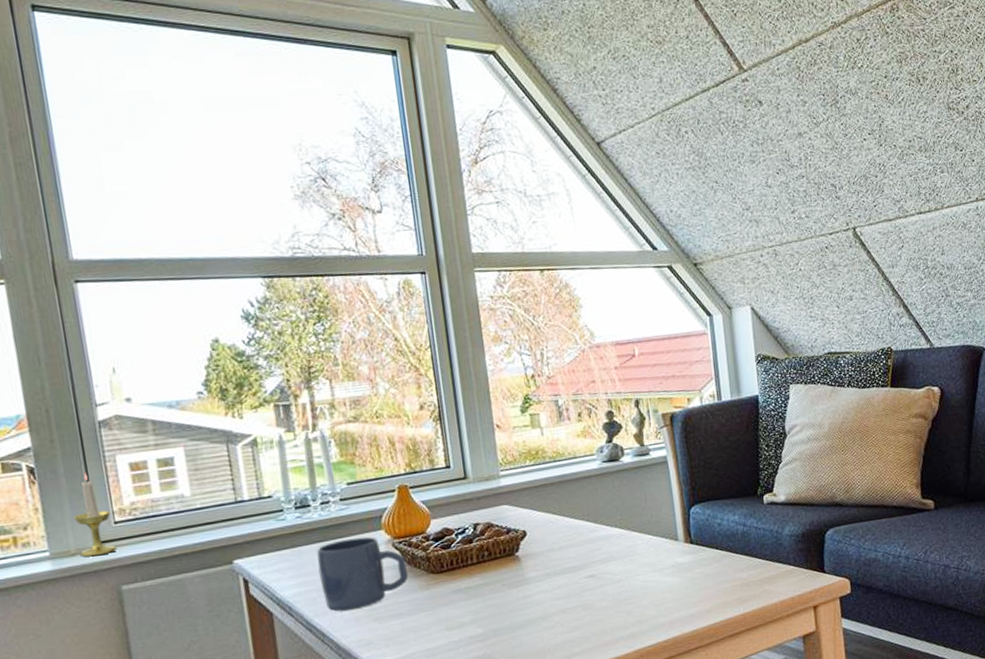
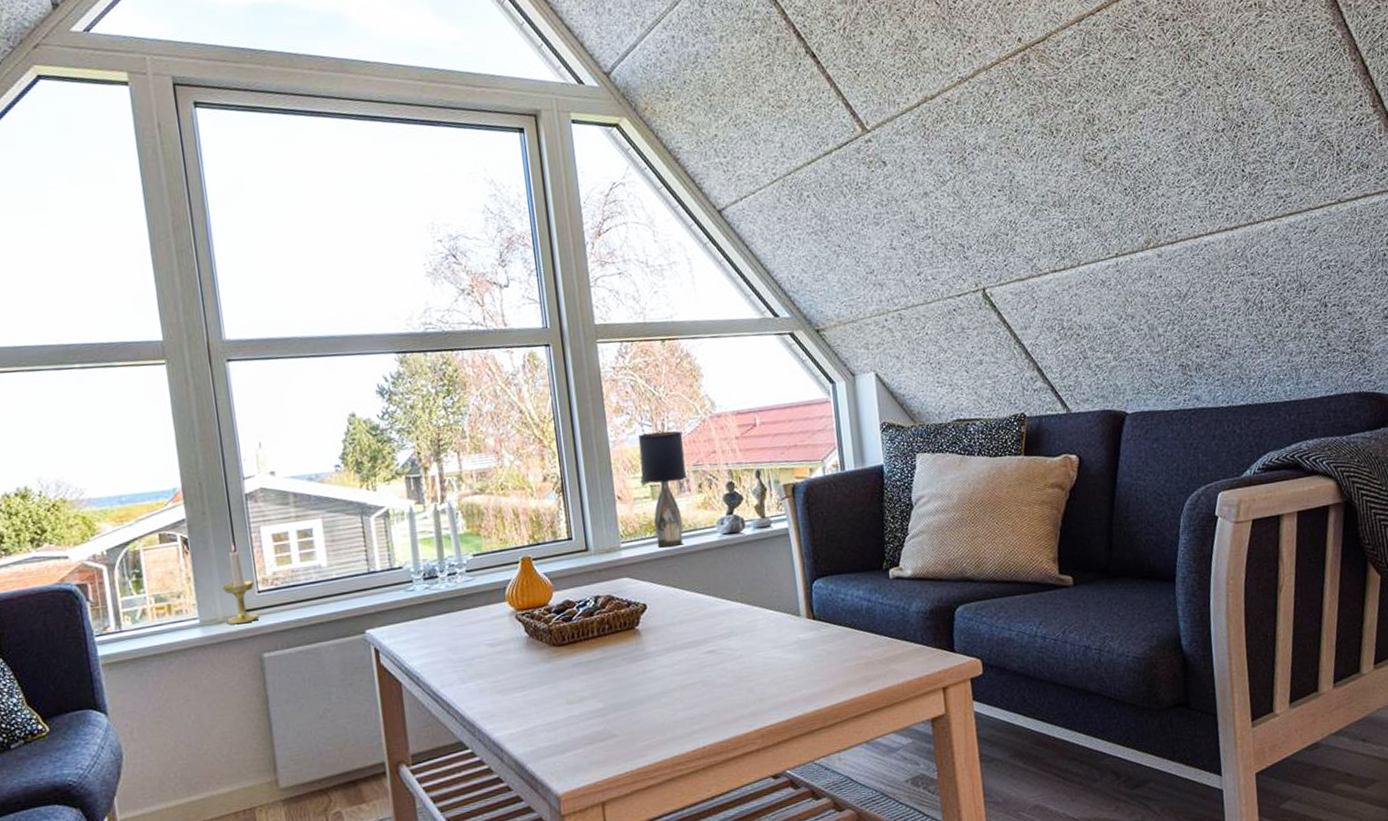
mug: present [317,536,408,611] -> none [443,608,530,682]
table lamp: none [516,360,567,476] -> present [637,430,688,549]

